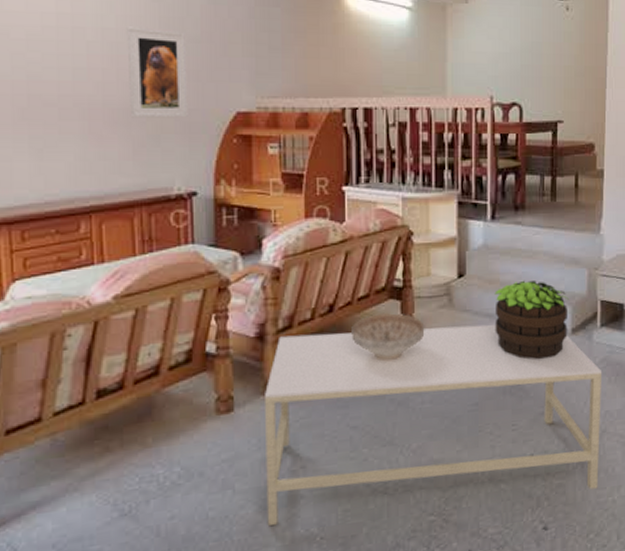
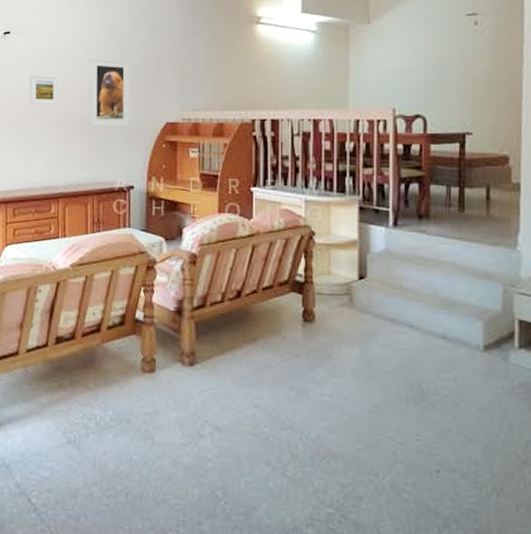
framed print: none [35,46,83,91] -> present [29,74,59,106]
coffee table: present [265,324,603,526] -> none [179,313,522,525]
decorative bowl: present [351,312,425,362] -> none [256,303,325,350]
potted plant: present [494,280,570,360] -> none [397,289,481,373]

